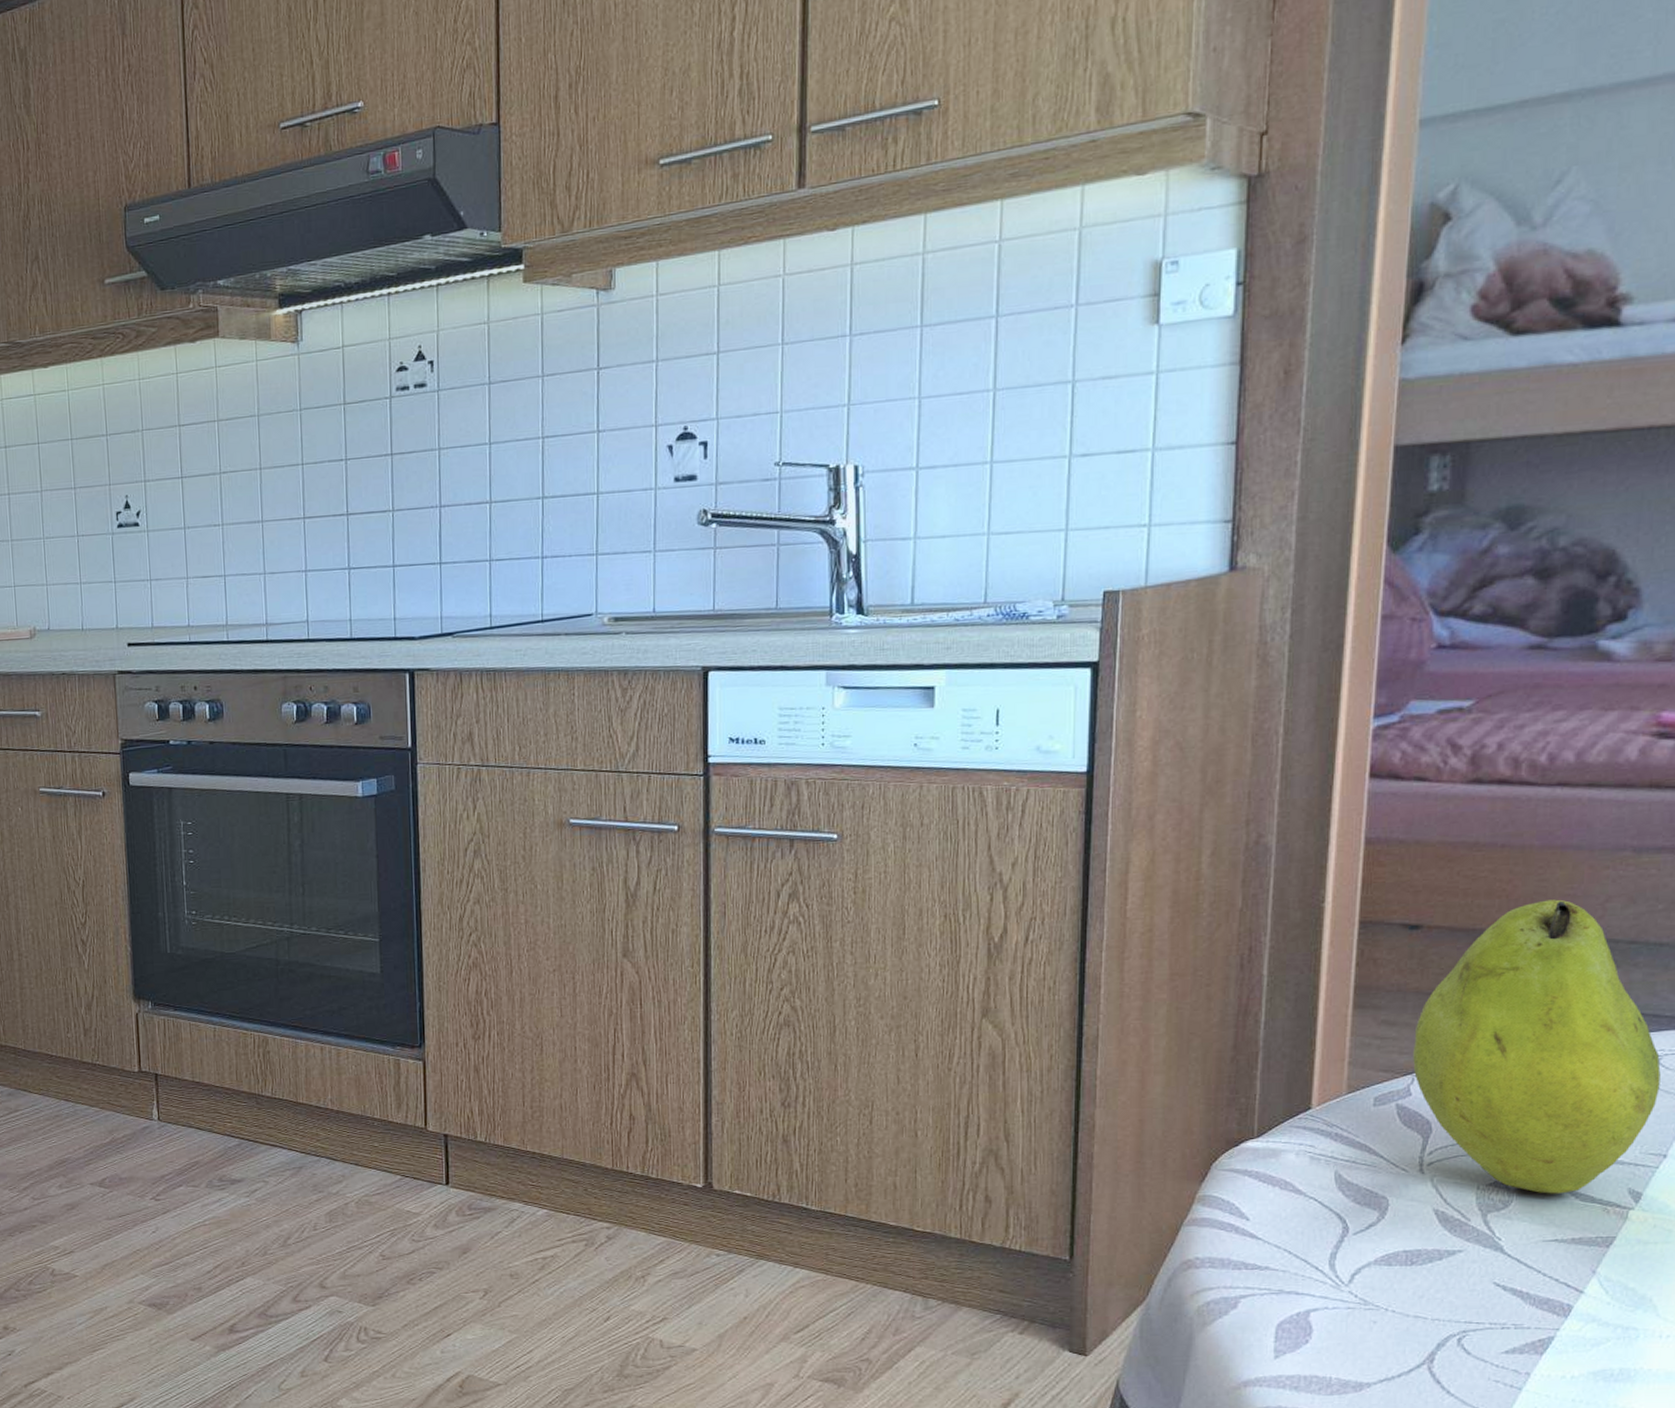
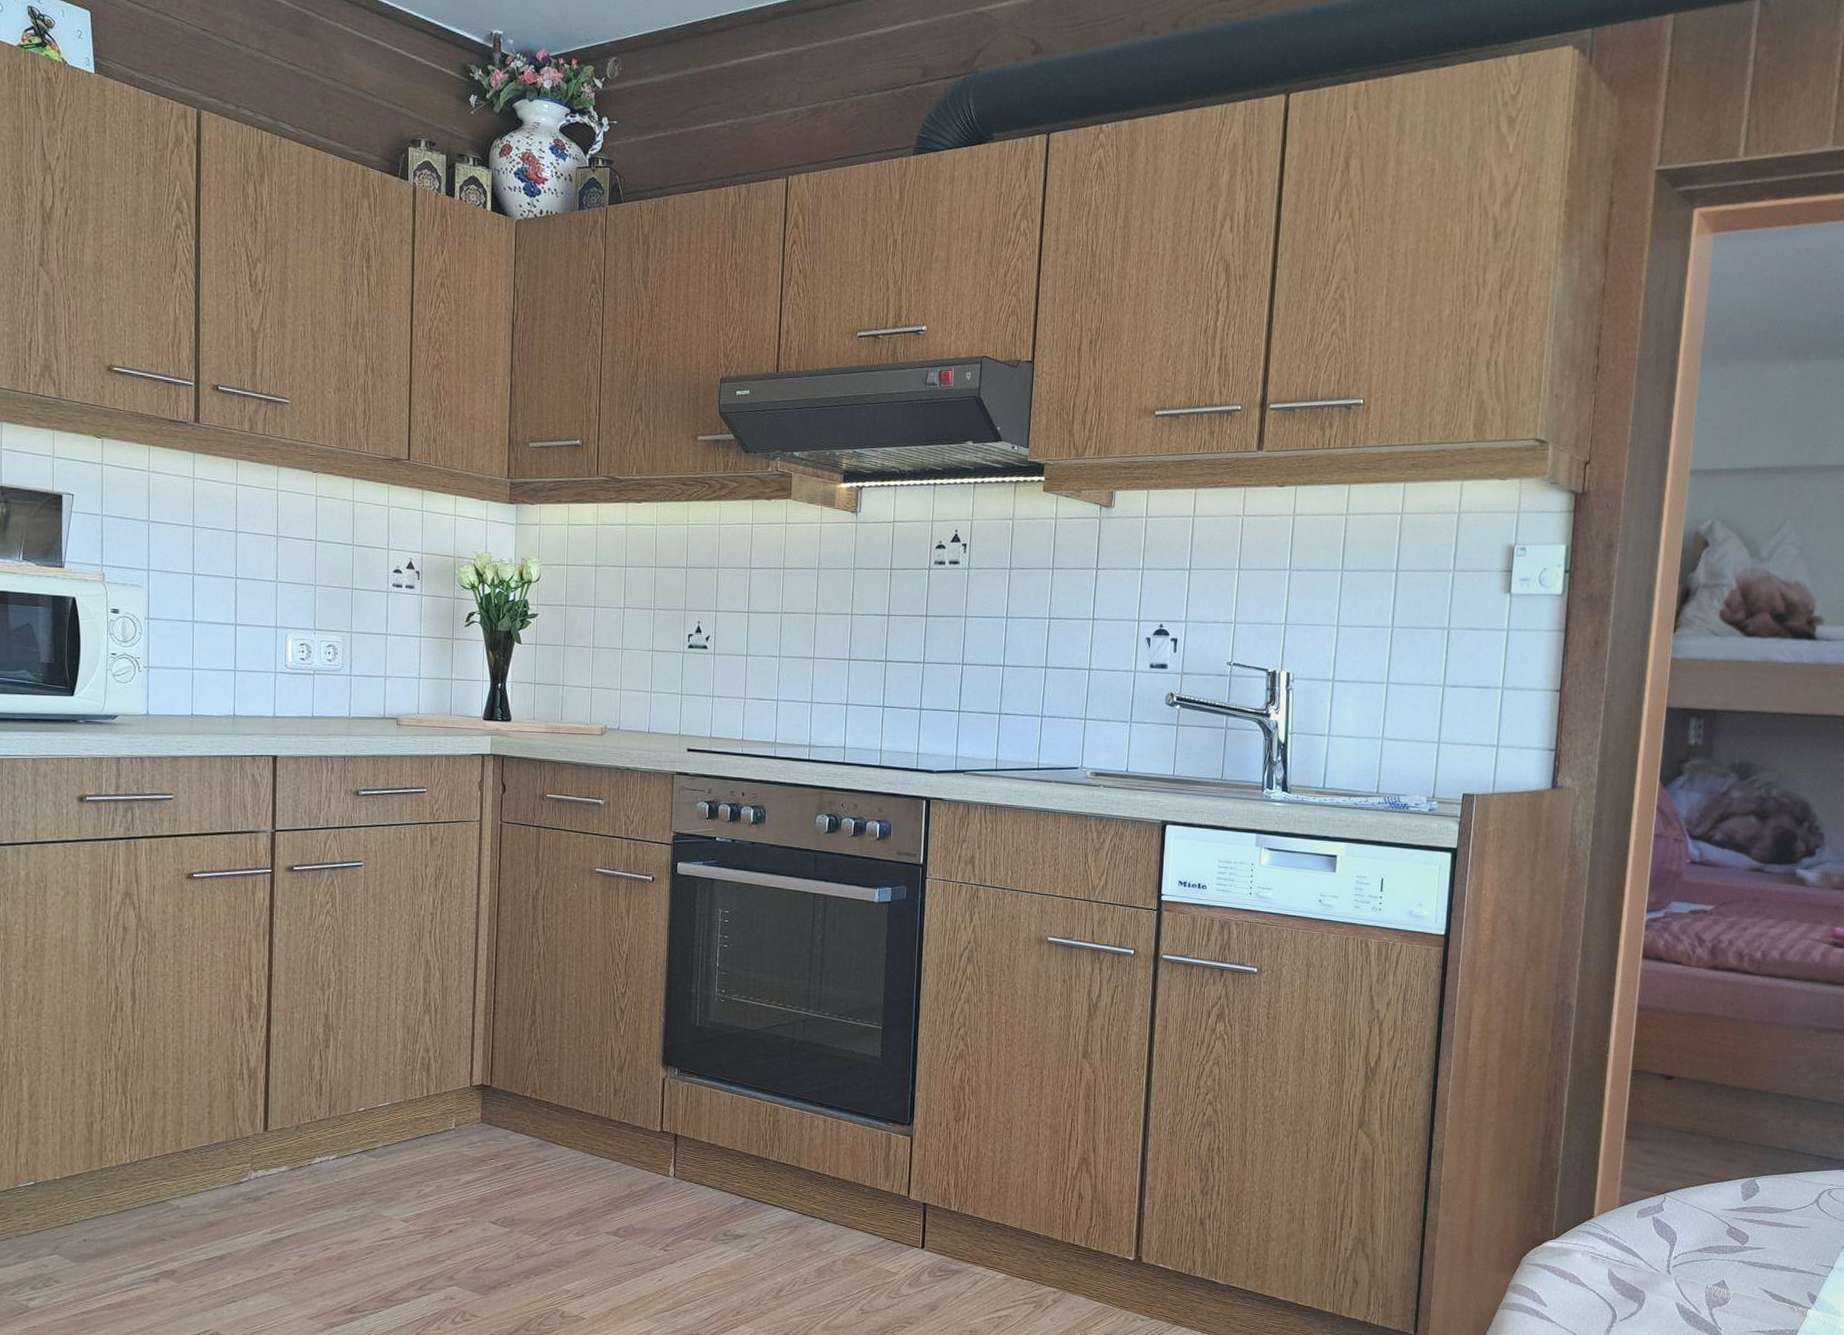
fruit: present [1413,899,1661,1194] -> none [1665,1063,1831,1294]

